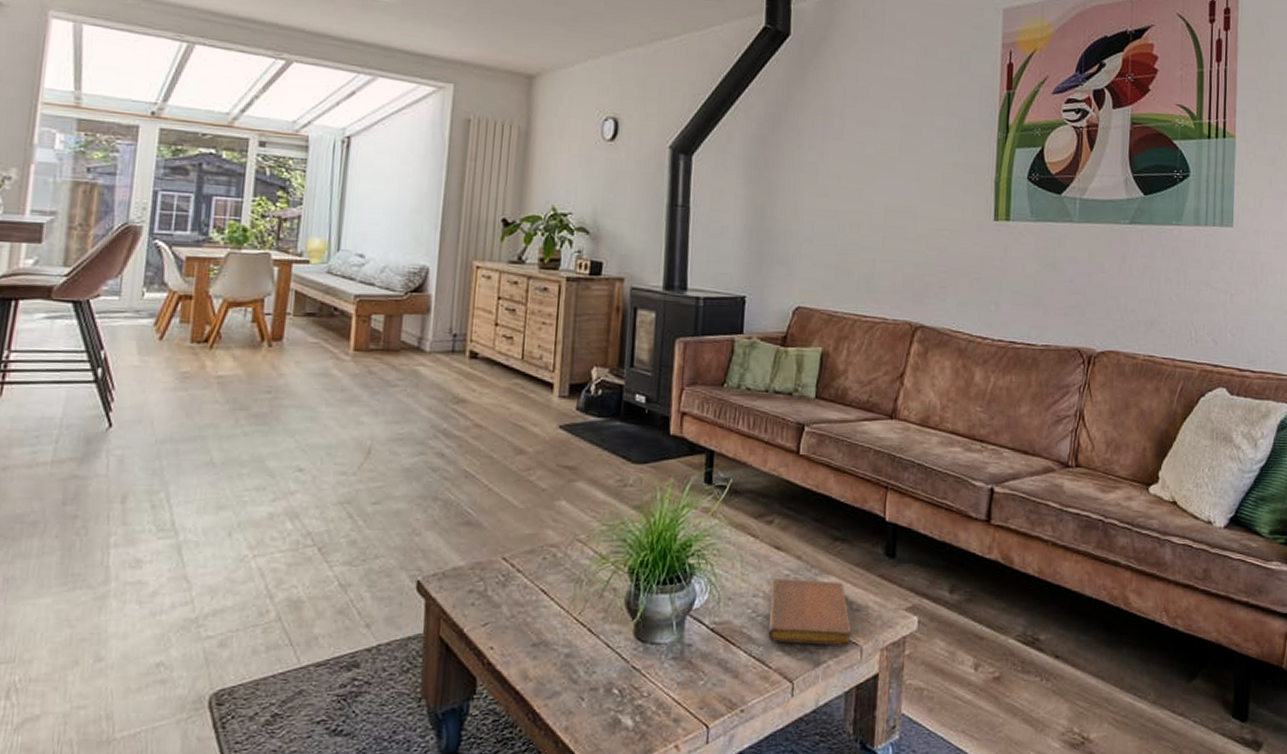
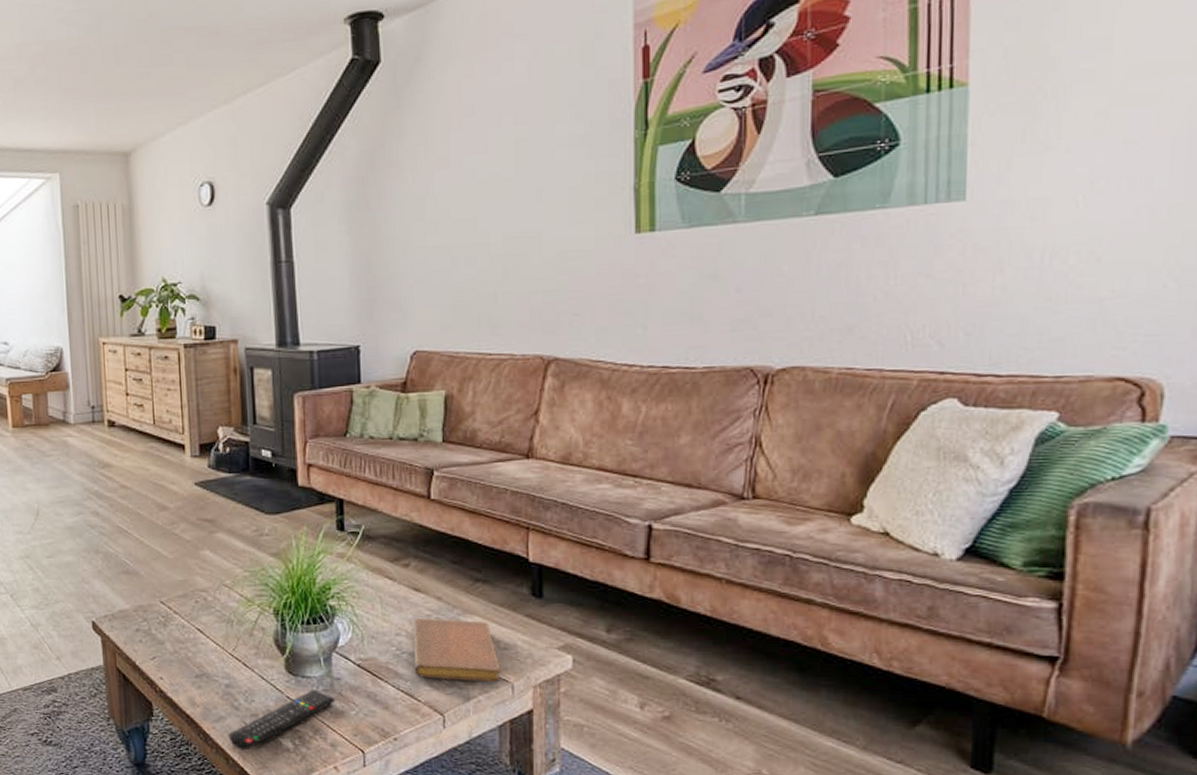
remote control: none [561,657,684,731] -> present [228,689,336,751]

